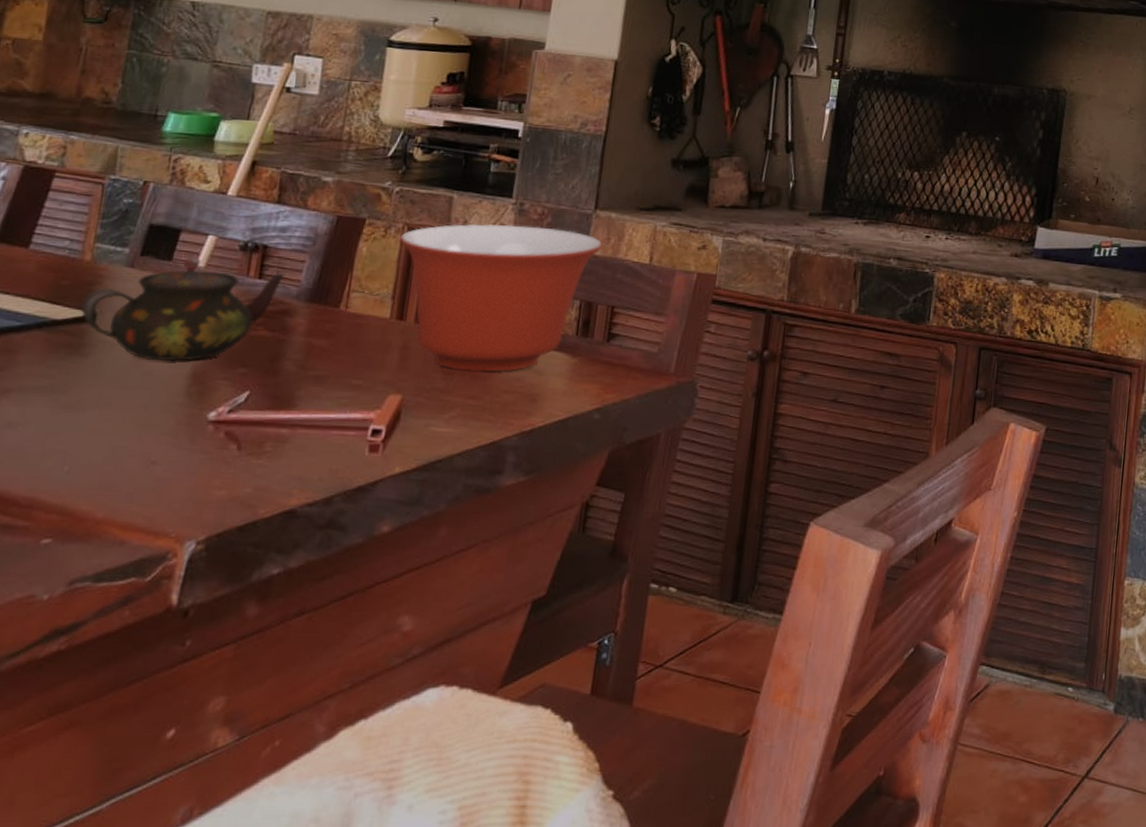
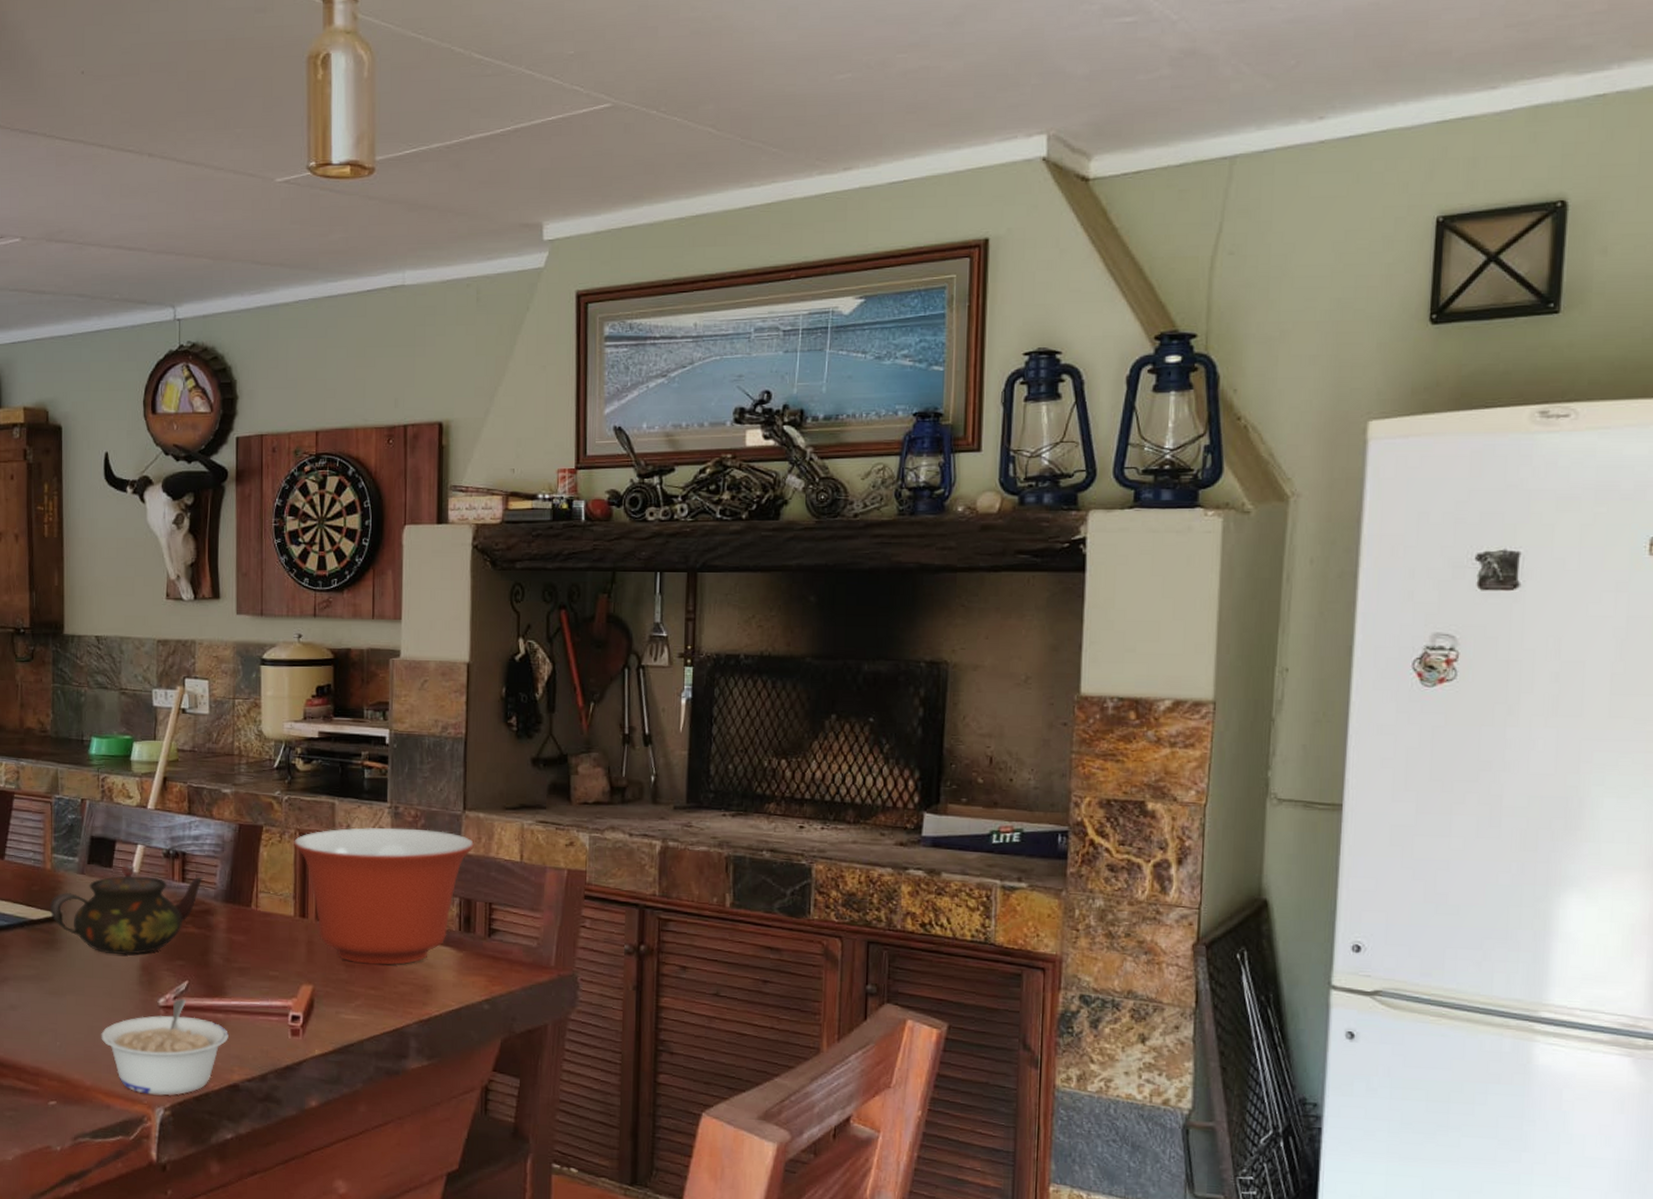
legume: none [125,411,292,527] -> present [101,998,229,1096]

